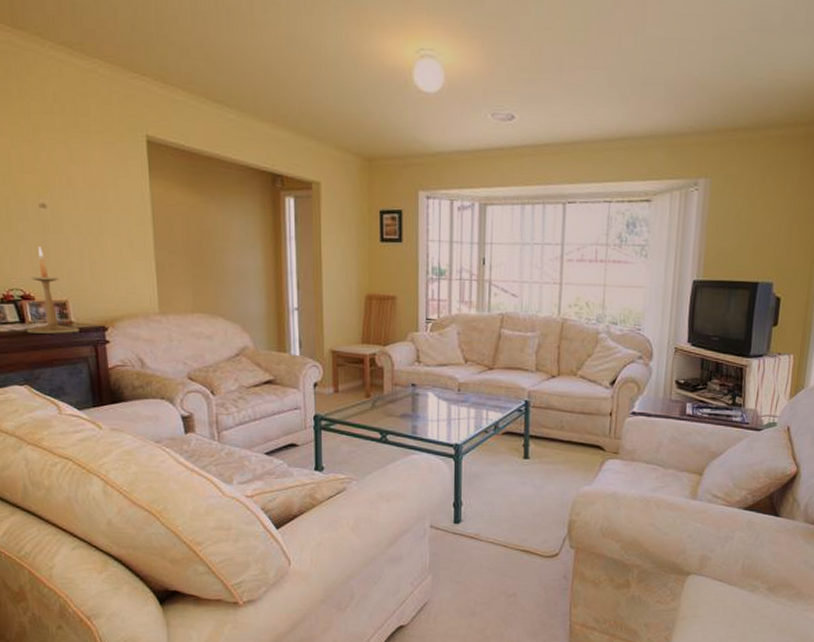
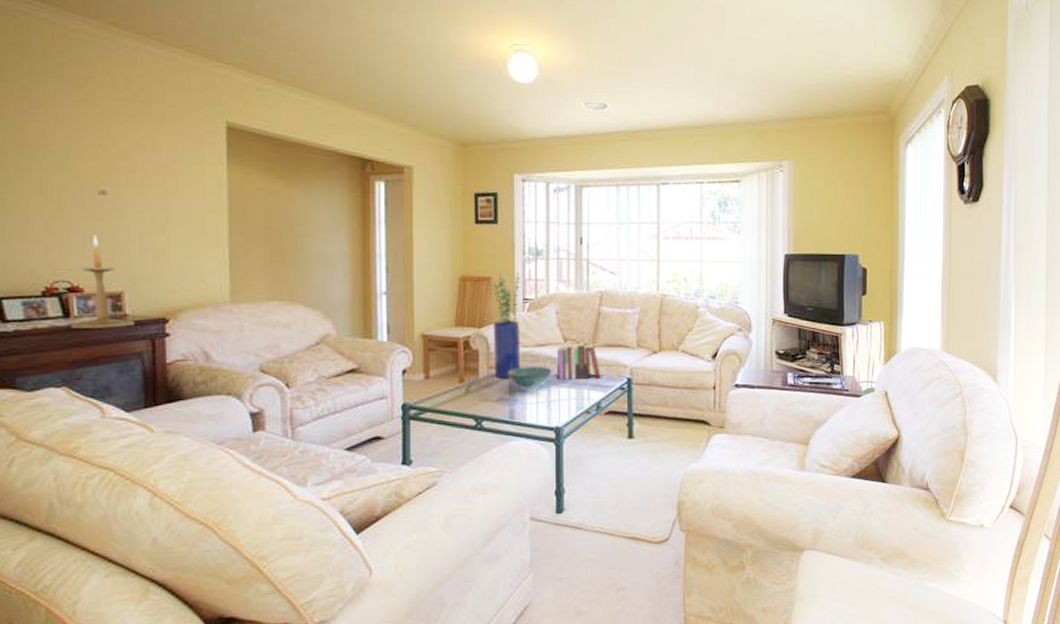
vase: none [397,292,424,397] -> present [493,273,521,380]
decorative bowl: none [410,385,452,408] -> present [507,367,552,390]
books: none [457,364,500,401] -> present [556,342,601,380]

